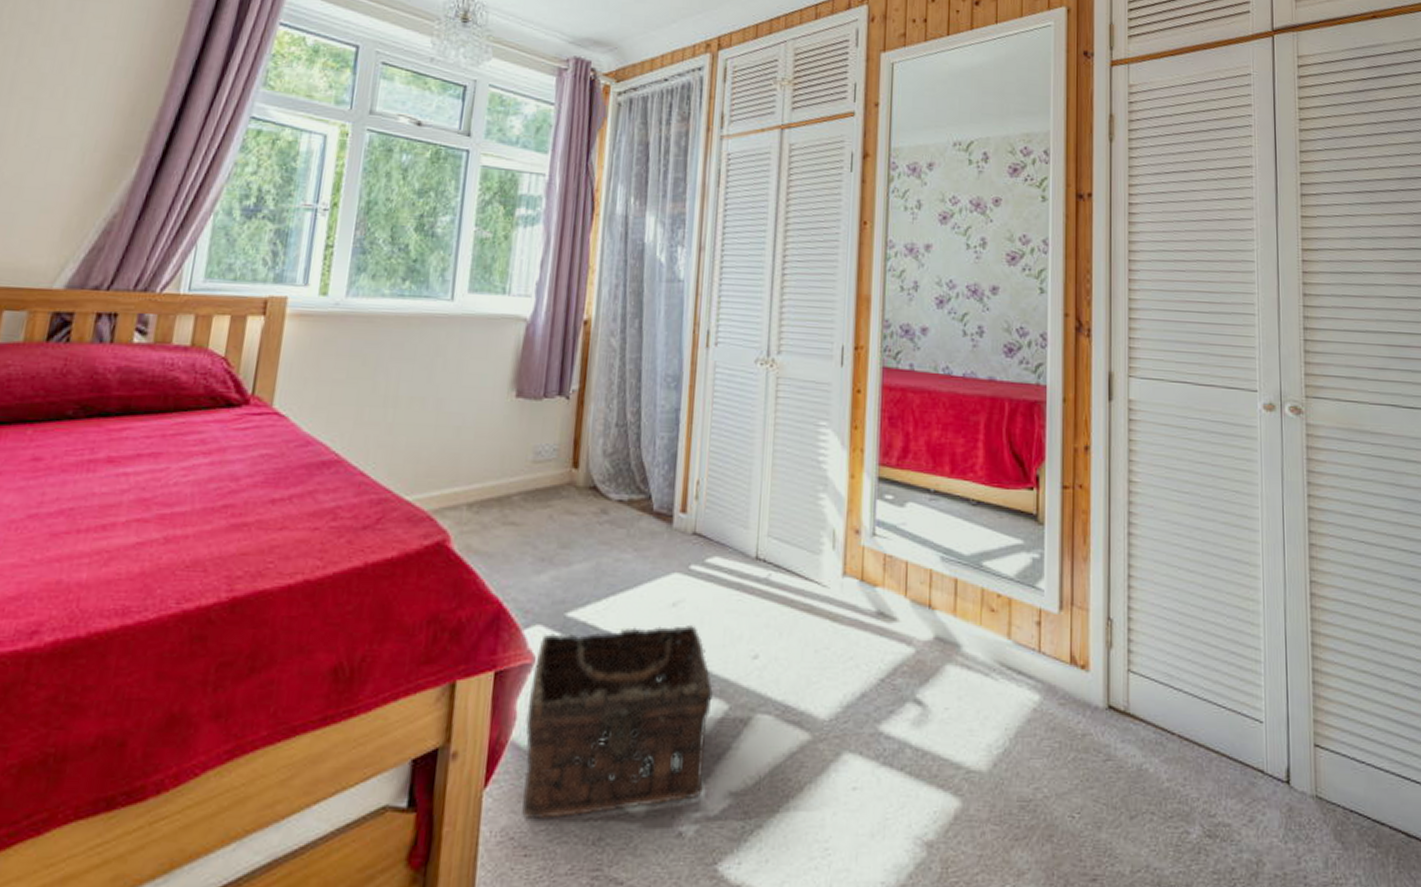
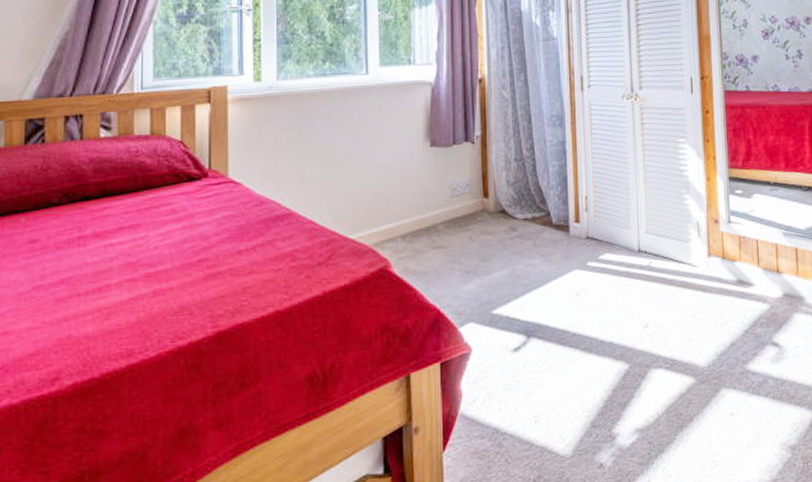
basket: present [522,624,713,820] -> none [470,307,615,471]

